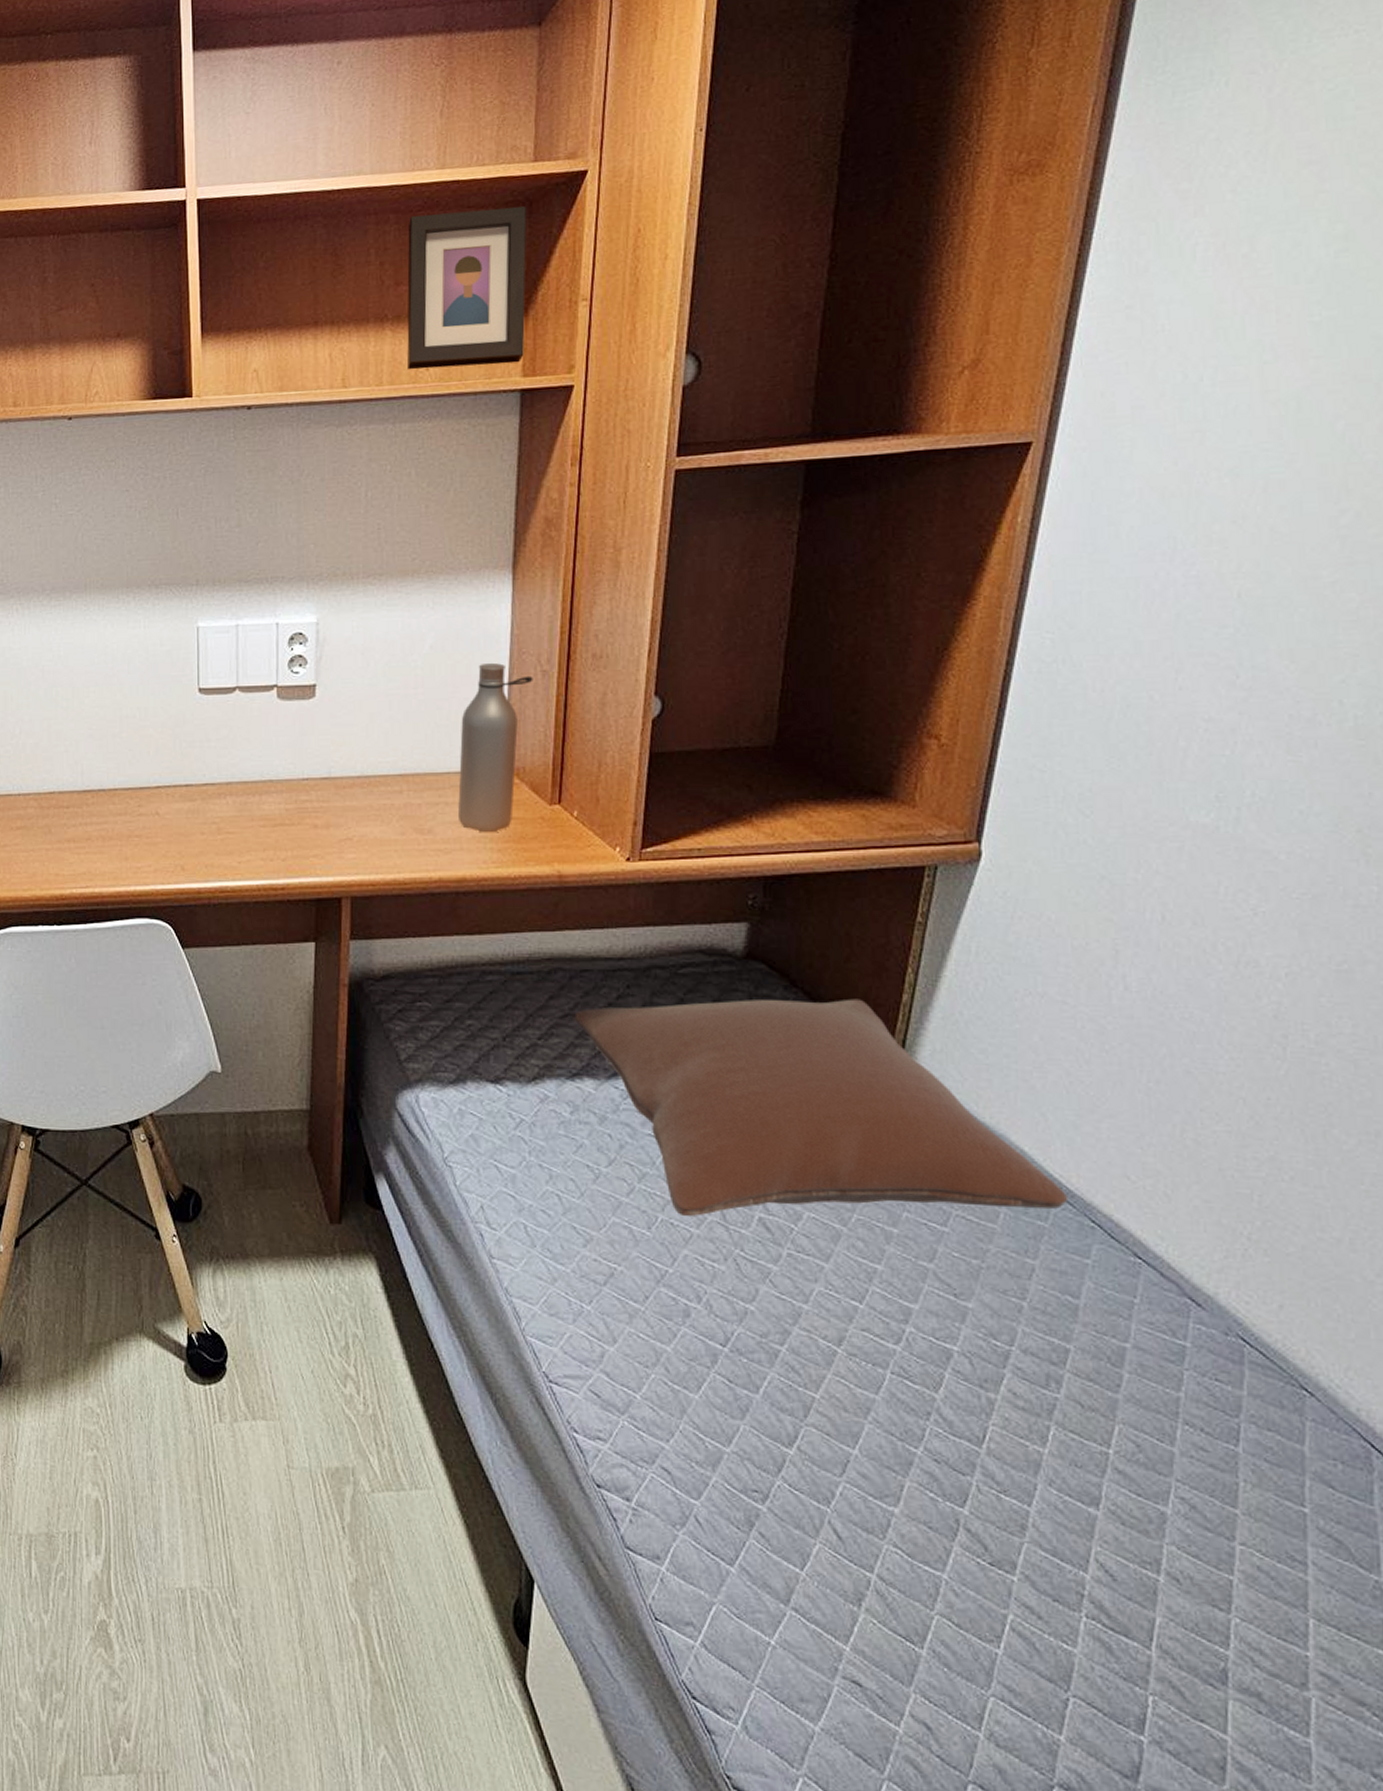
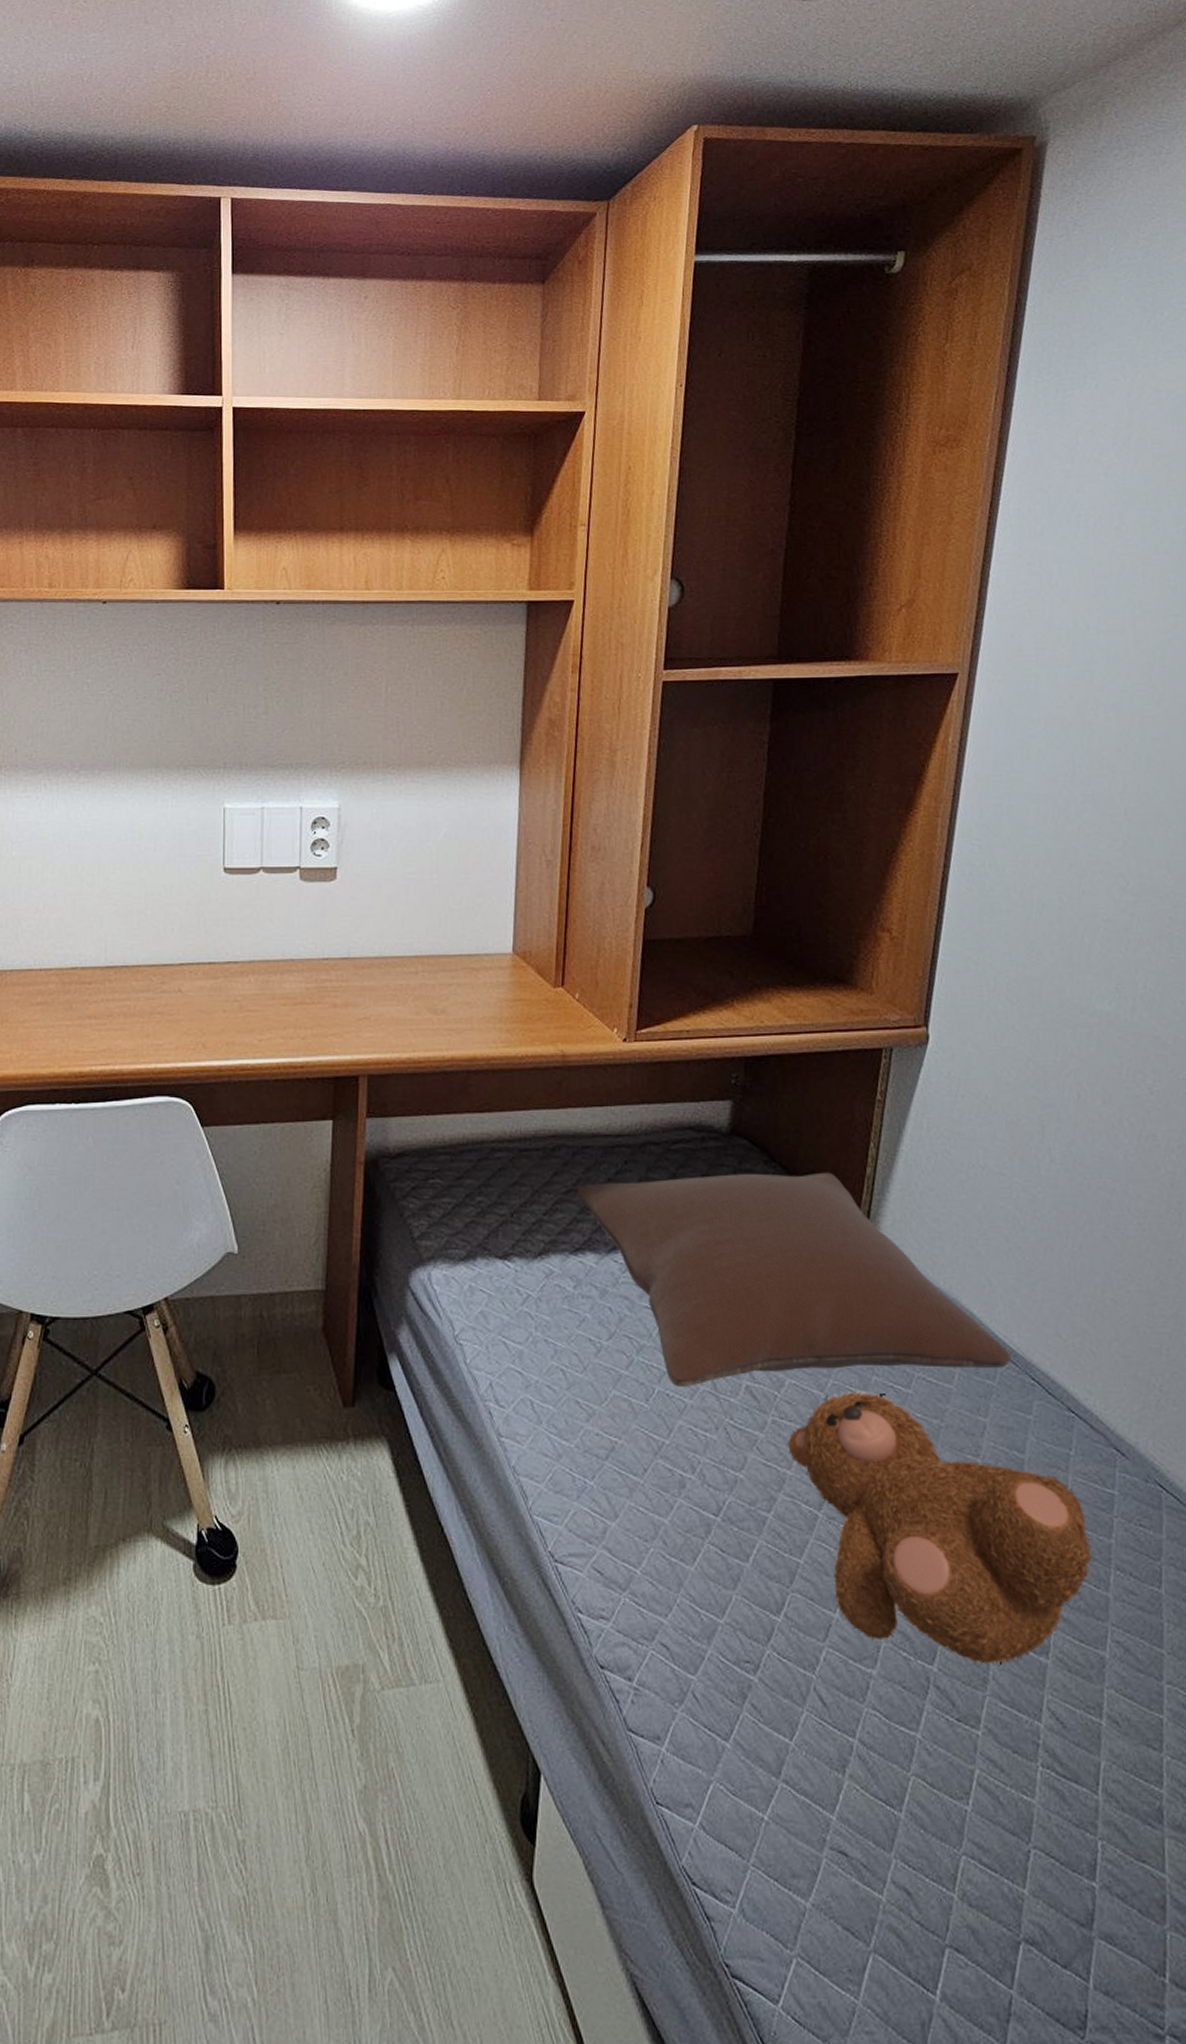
picture frame: present [407,206,527,370] -> none [425,438,532,578]
water bottle: present [458,663,533,833] -> none [470,852,539,1014]
teddy bear: none [803,1227,1157,1512] -> present [786,1391,1093,1664]

